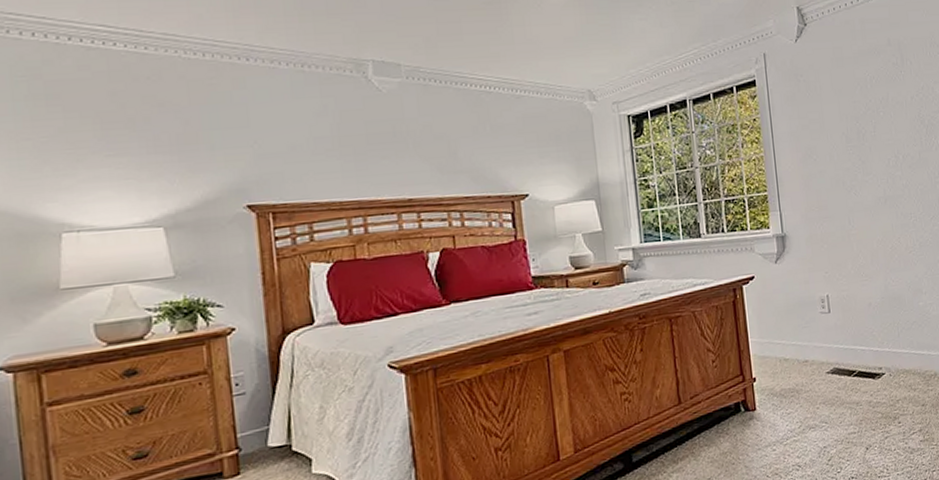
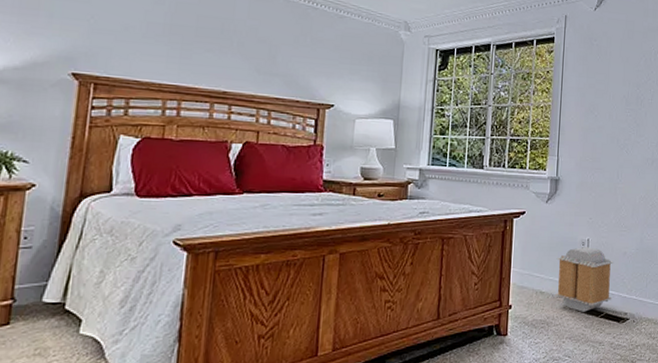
air purifier: none [796,303,863,374] -> present [555,247,613,312]

